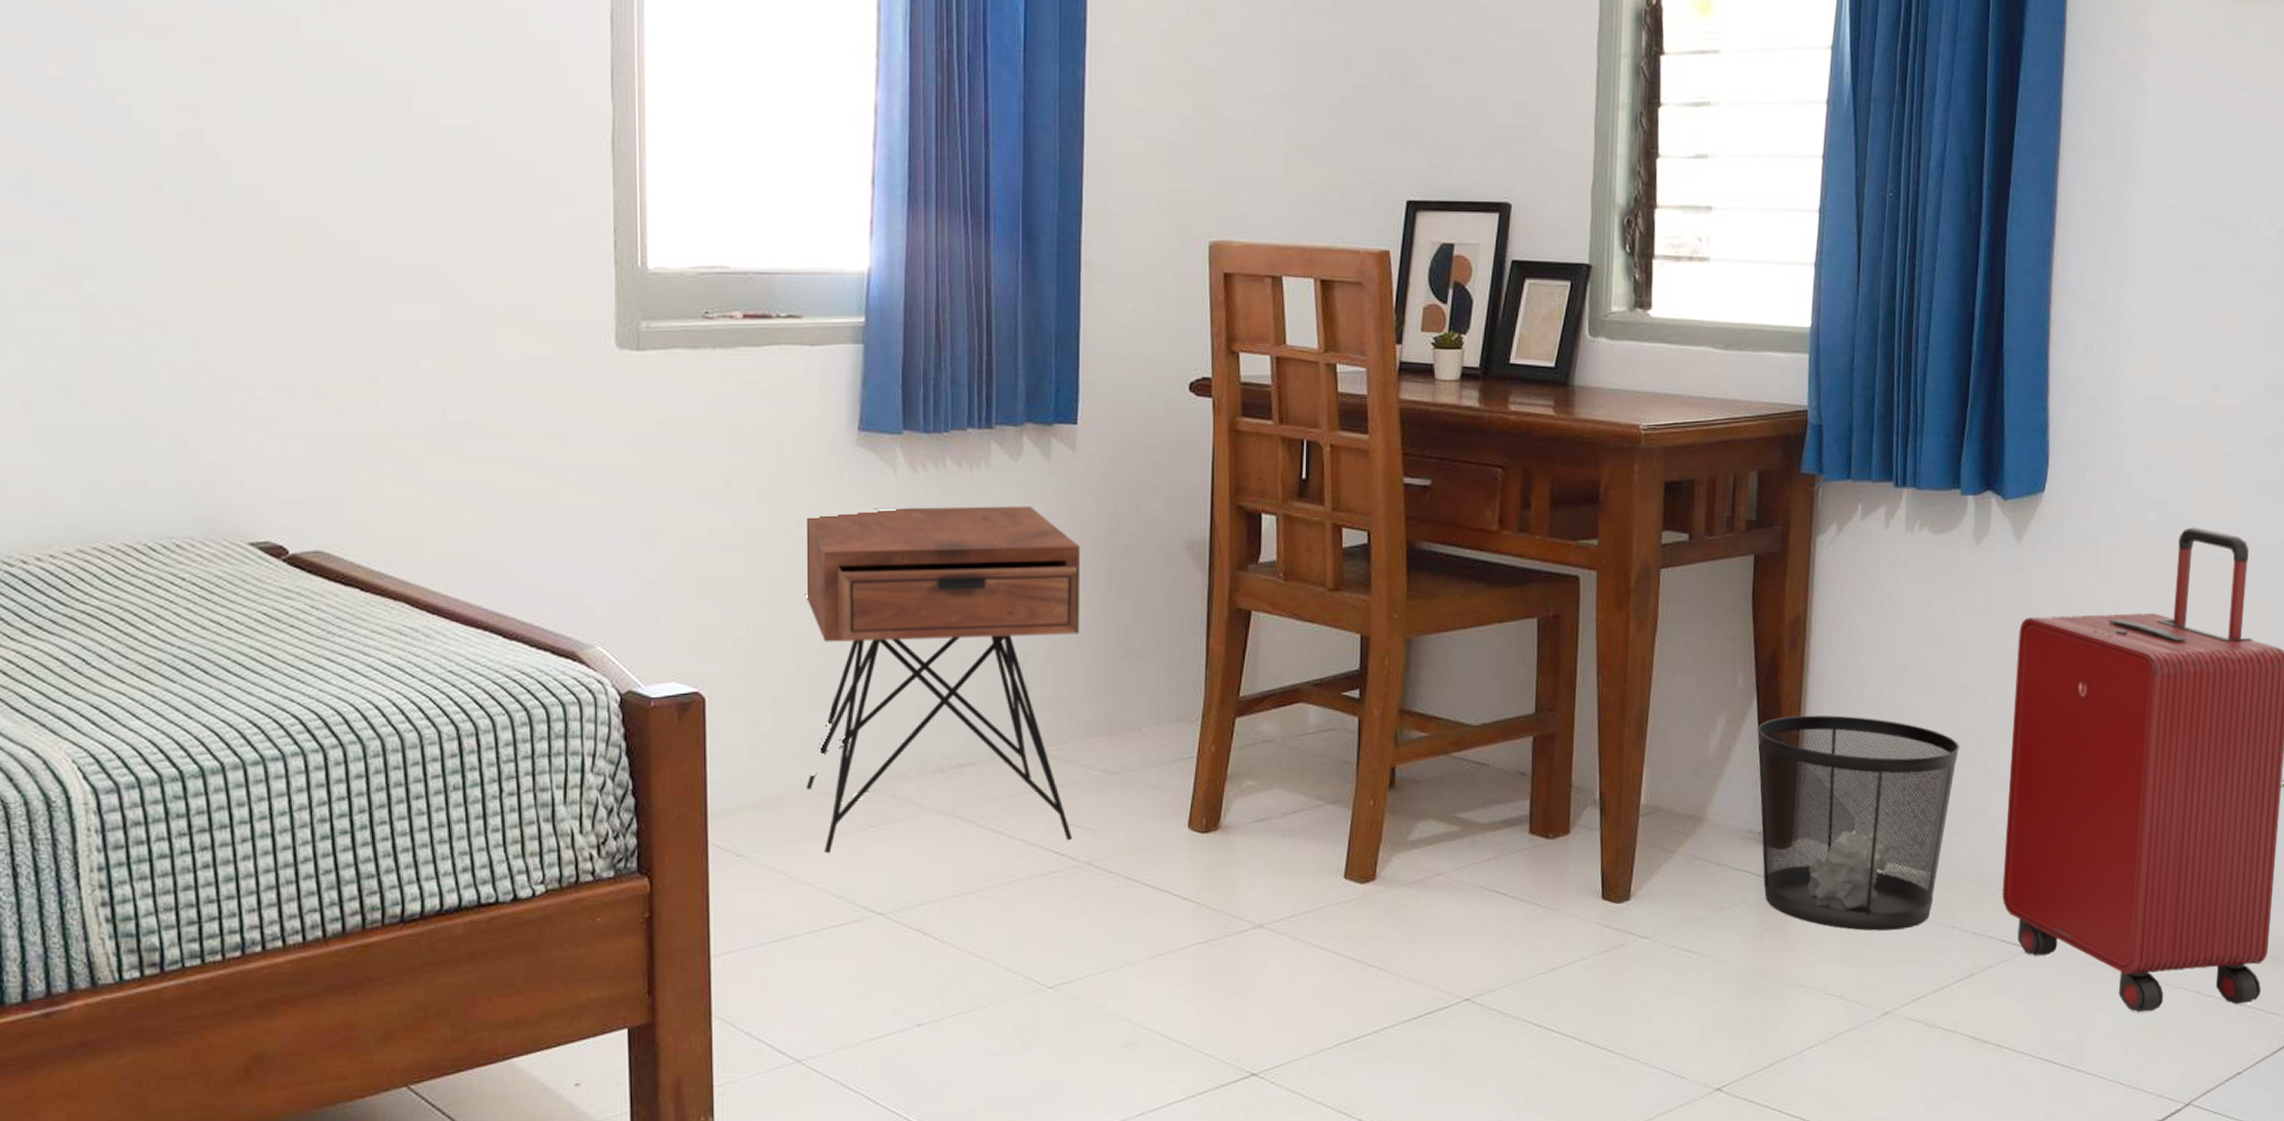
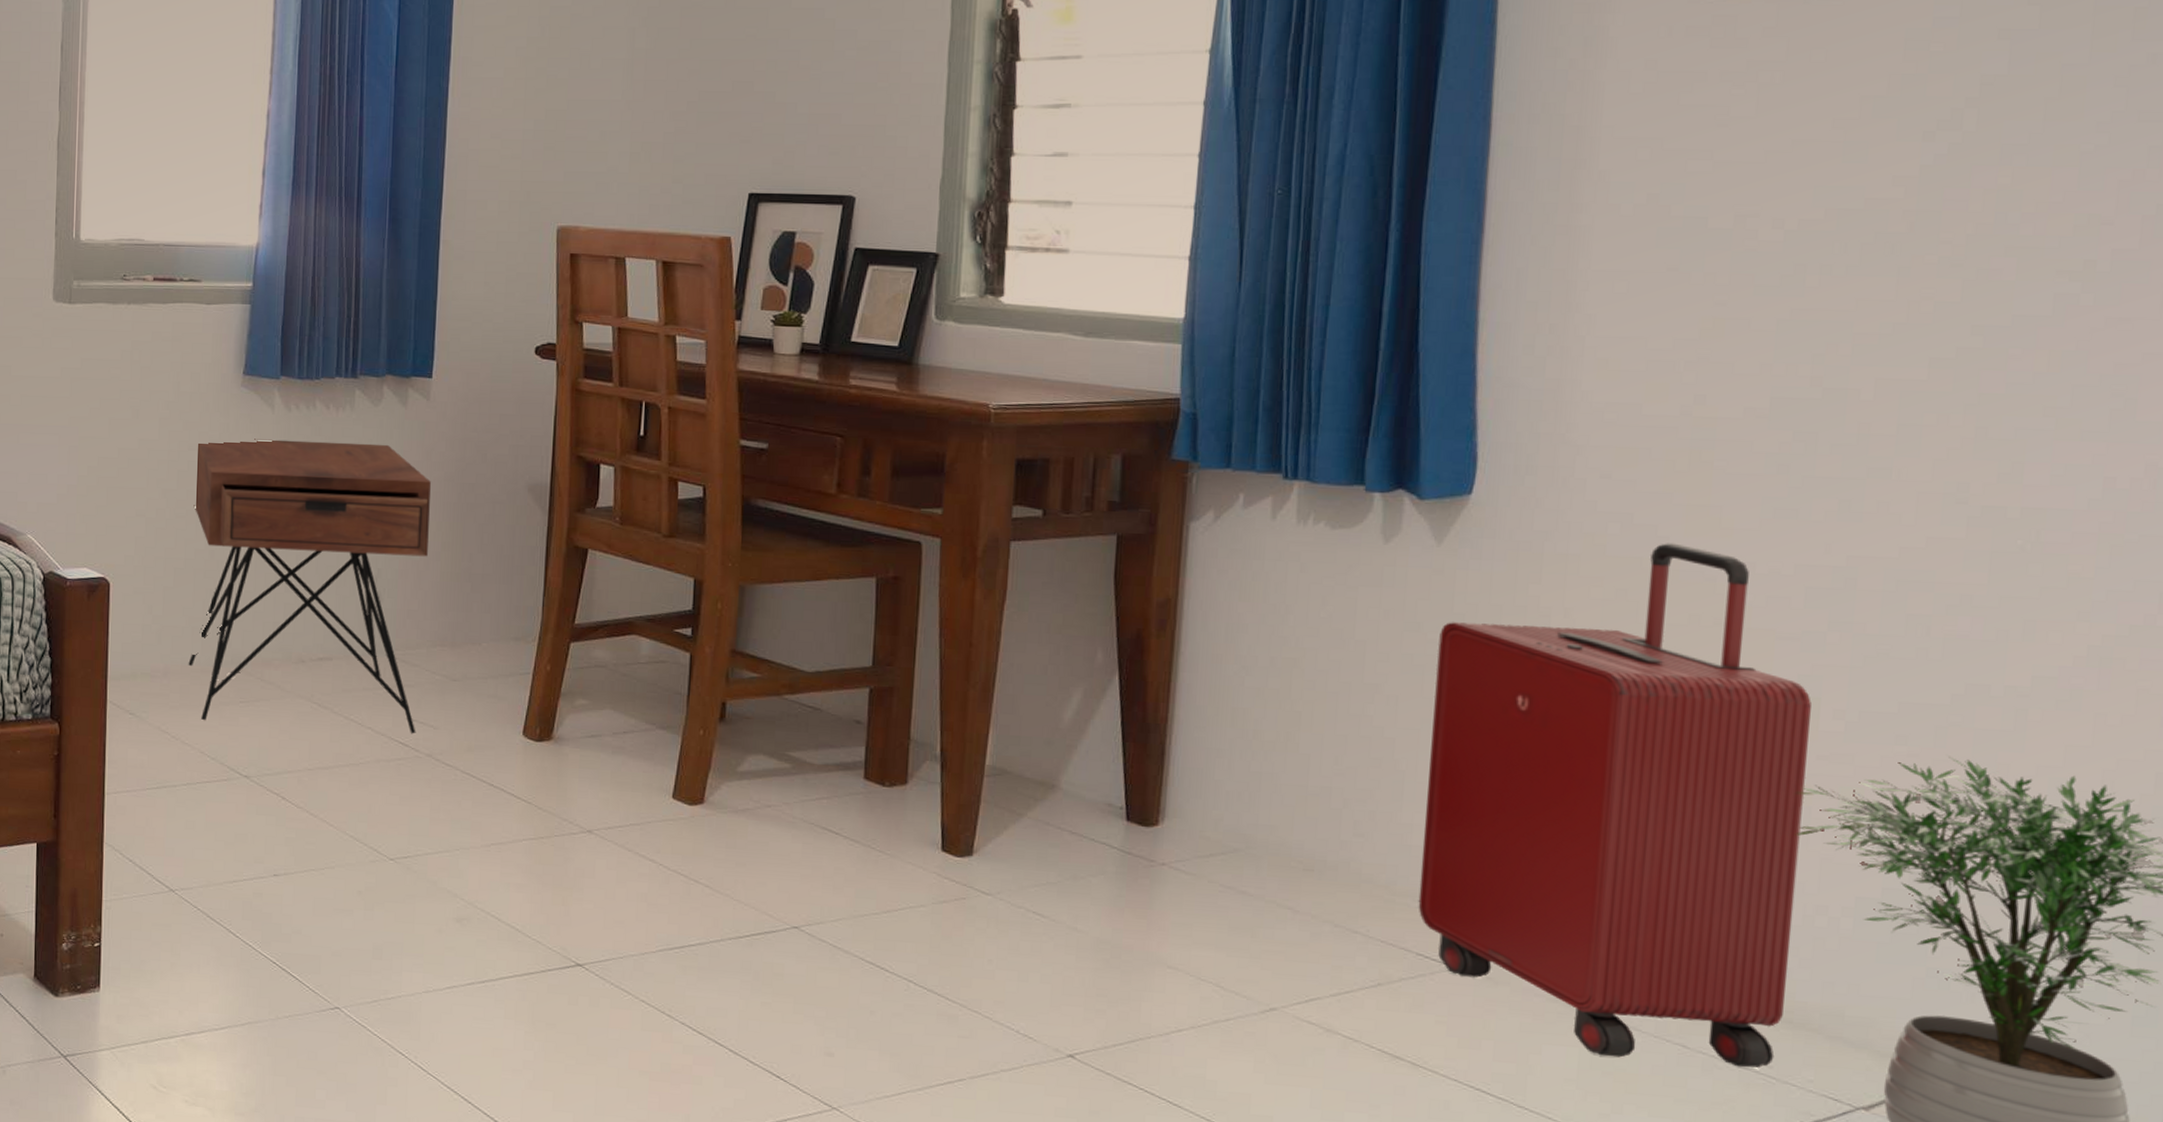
waste bin: present [1757,715,1959,931] -> none [1119,696,1364,926]

